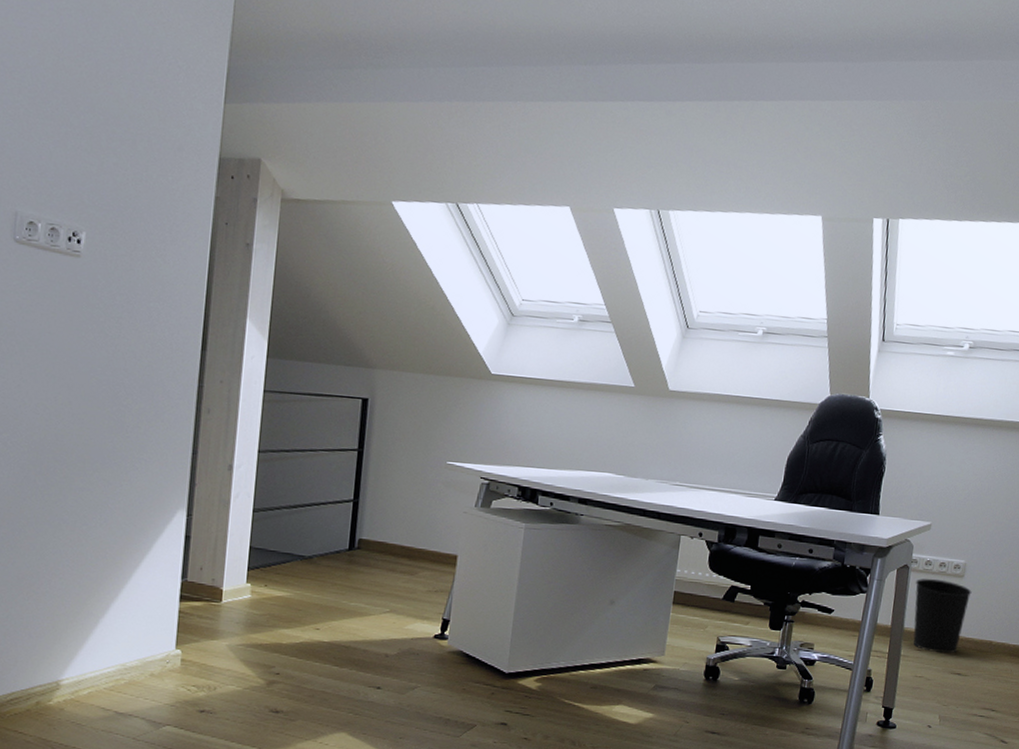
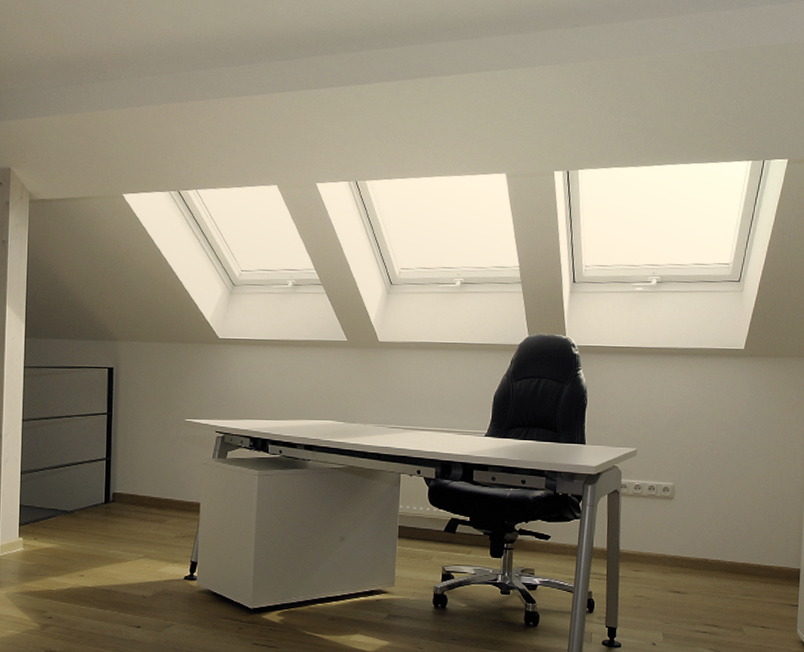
wastebasket: present [913,578,972,654] -> none [626,501,683,573]

